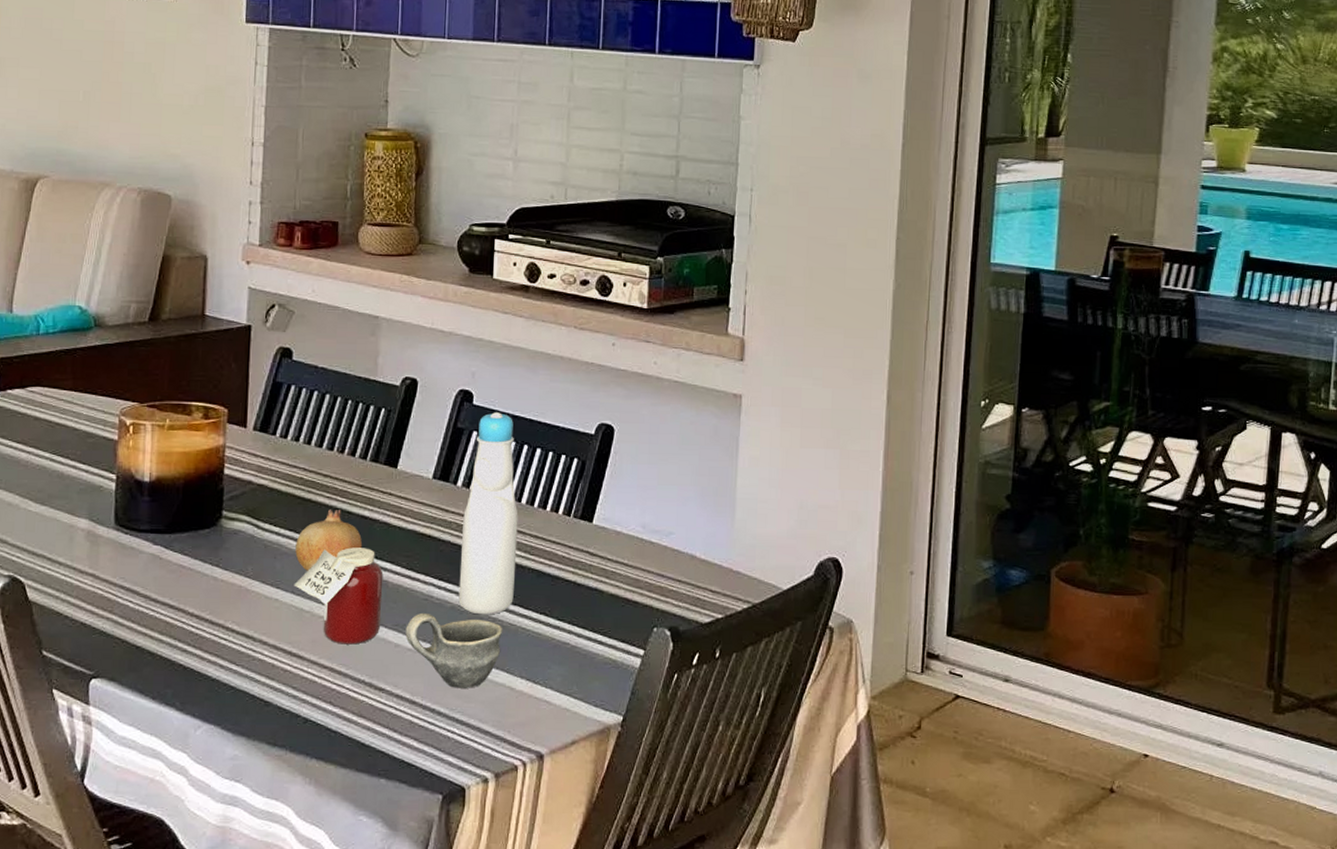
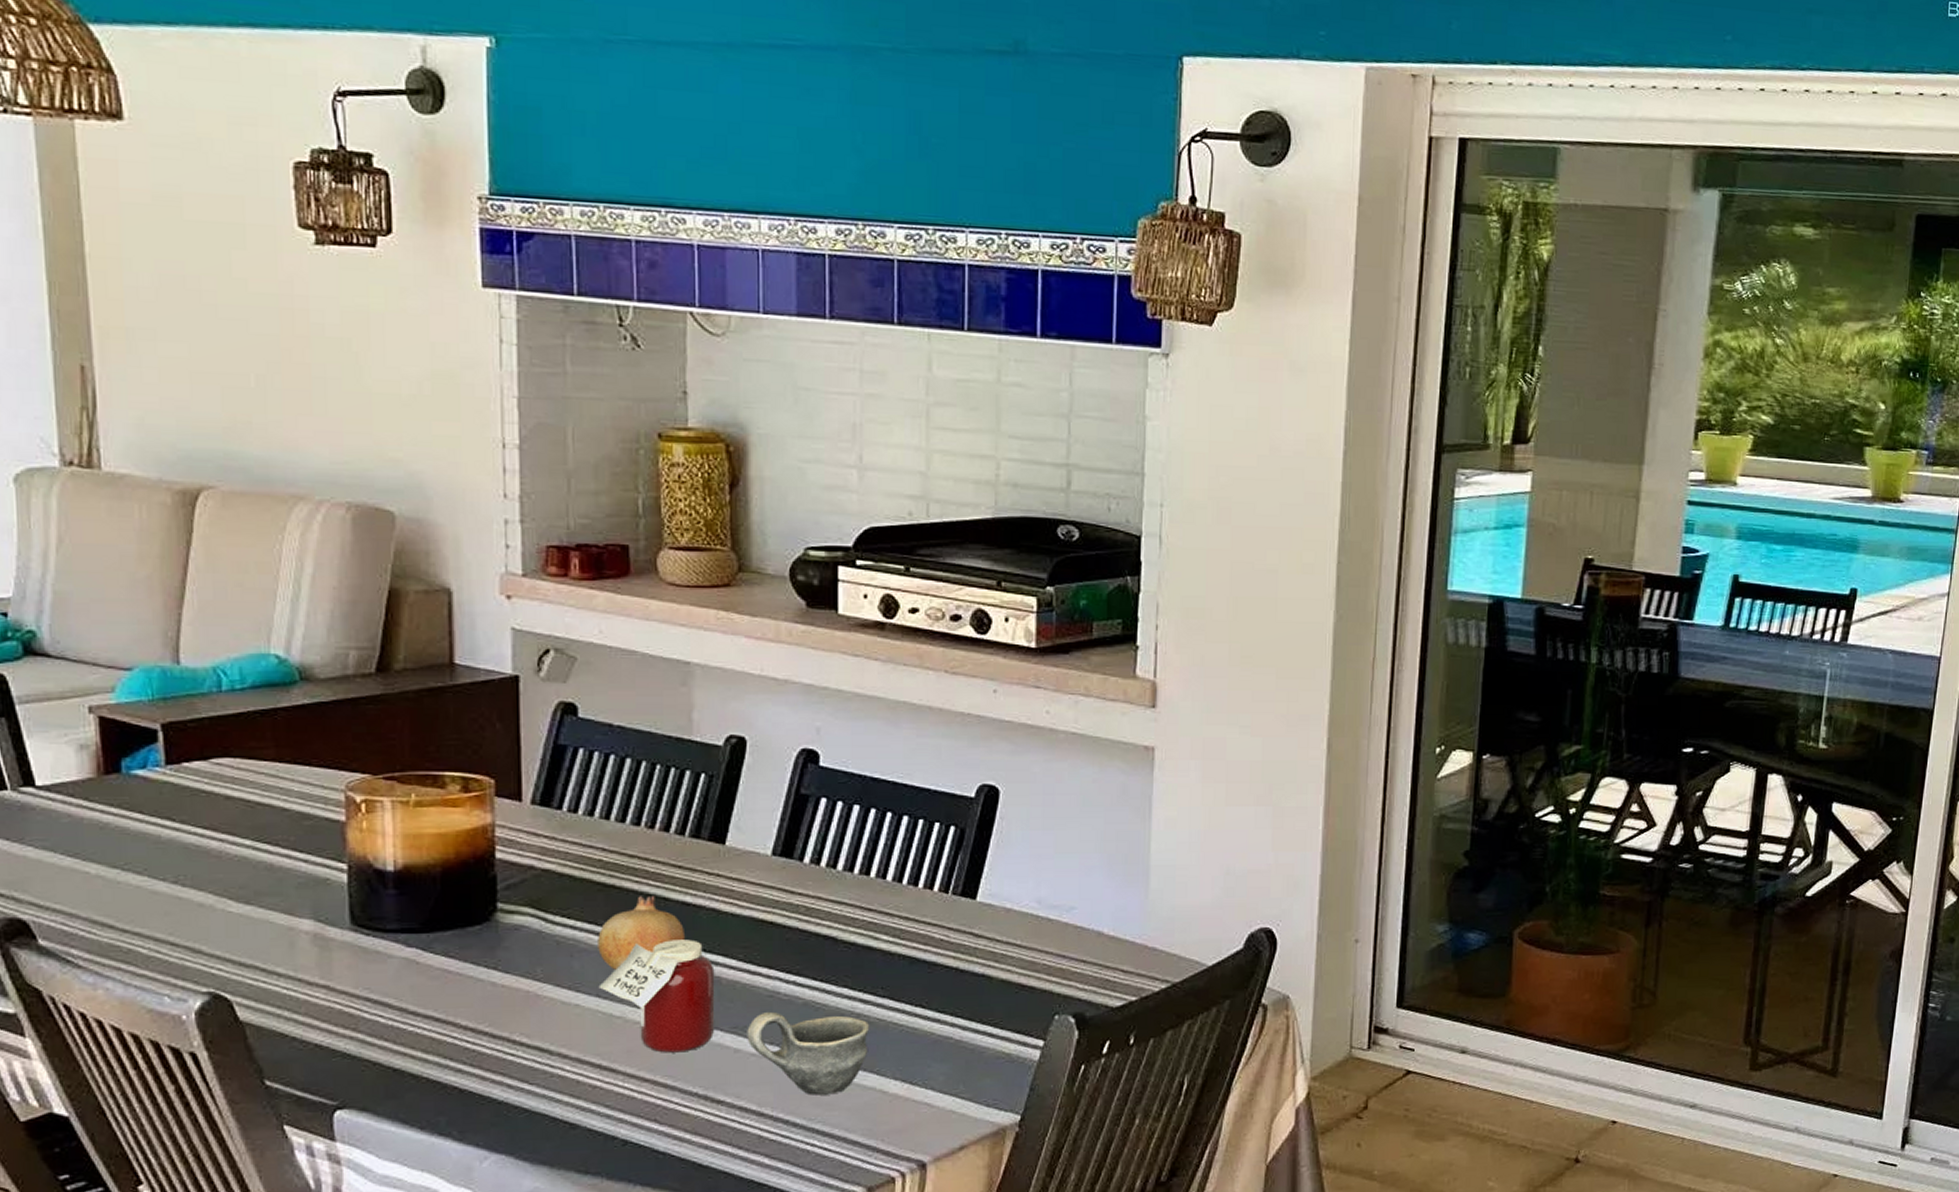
bottle: present [458,412,518,615] -> none [812,775,883,1011]

